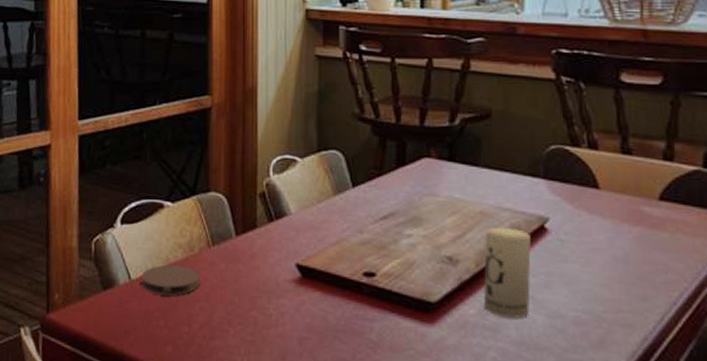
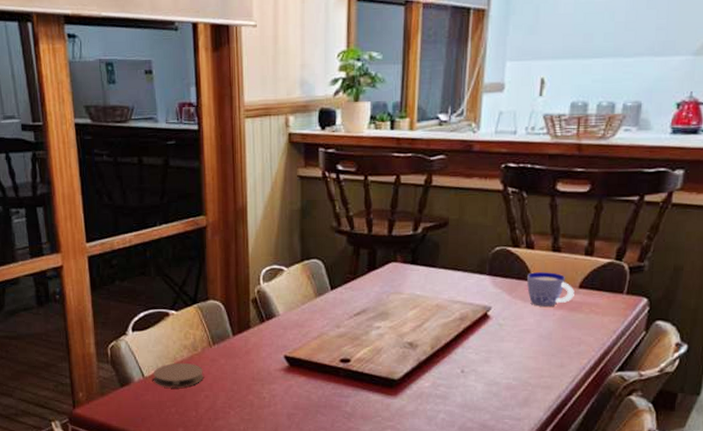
candle: present [483,227,531,318] -> none [436,316,476,387]
cup: none [592,178,654,221] -> present [527,272,574,306]

